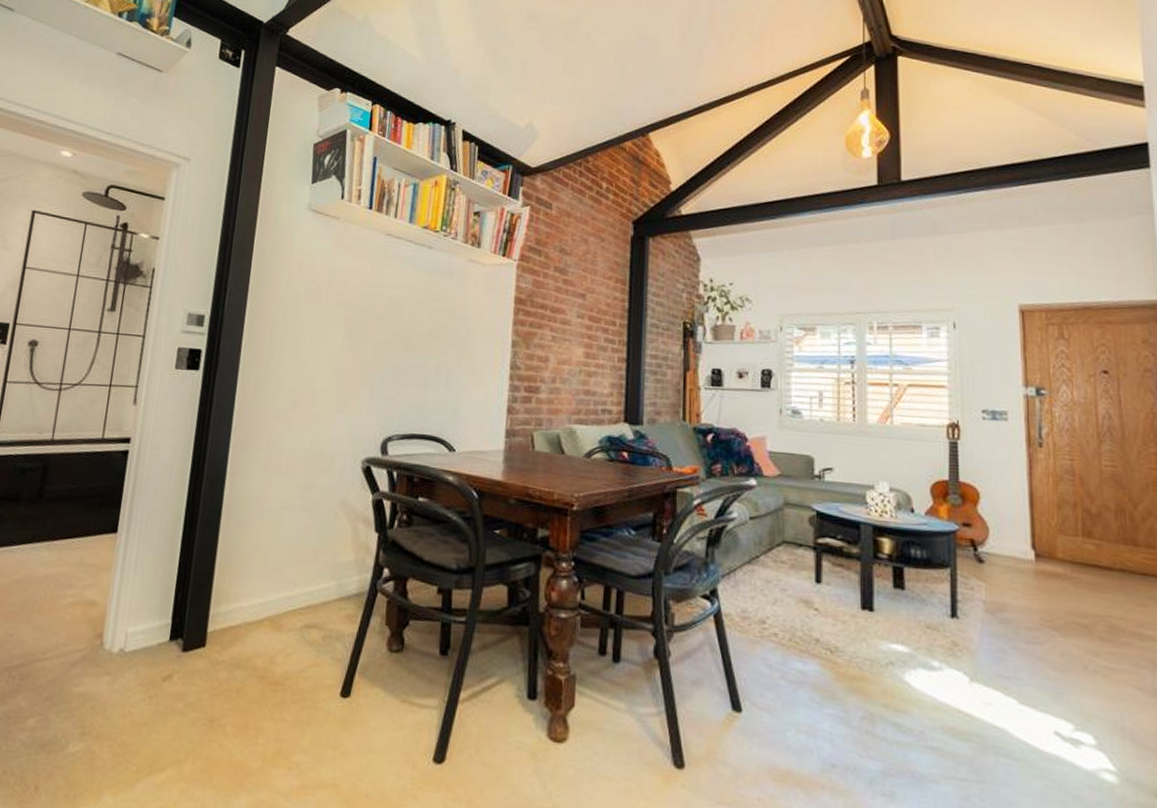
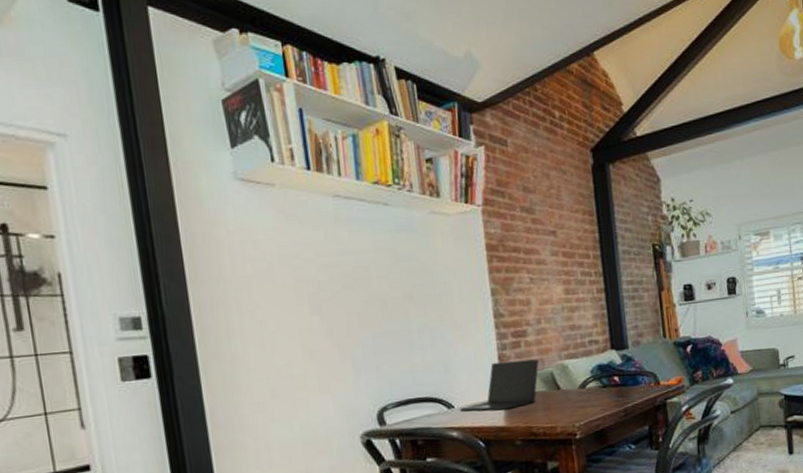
laptop: none [460,413,547,465] -> present [460,359,539,412]

